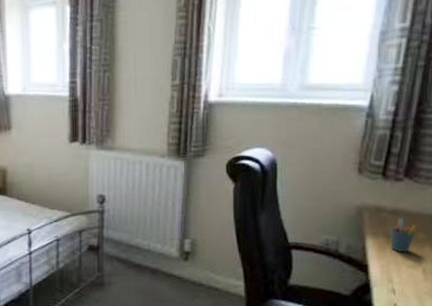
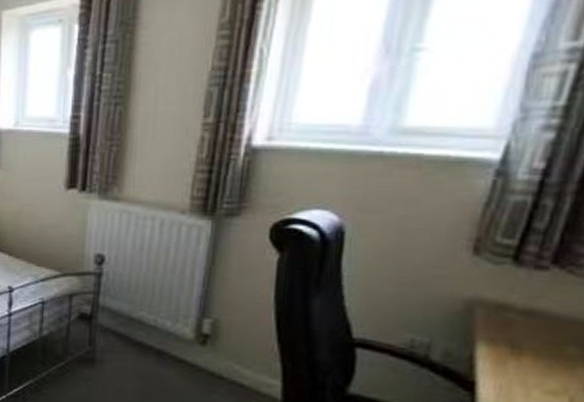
pen holder: present [391,217,418,253] -> none [516,321,567,372]

